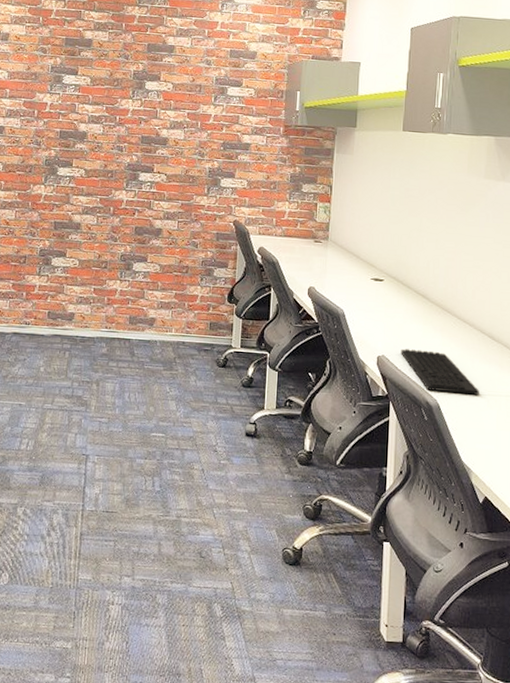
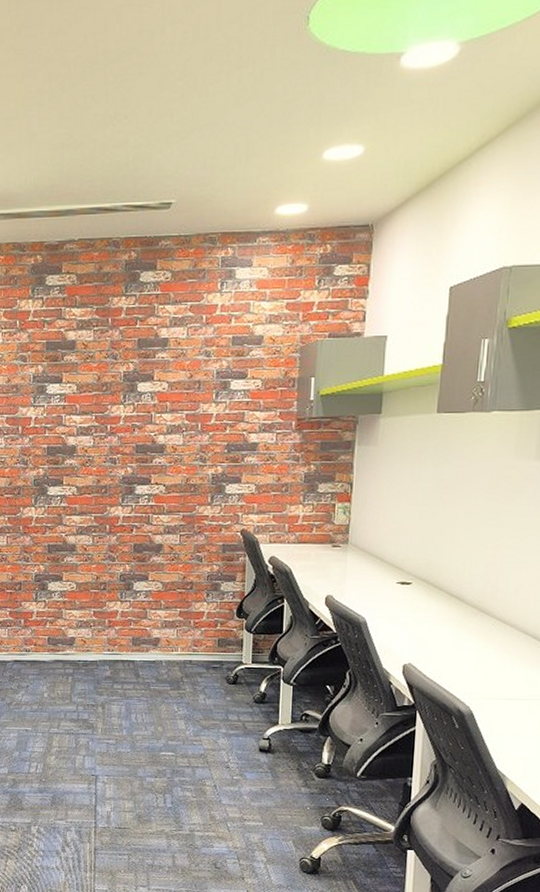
keyboard: present [401,349,479,395] -> none [430,655,519,700]

